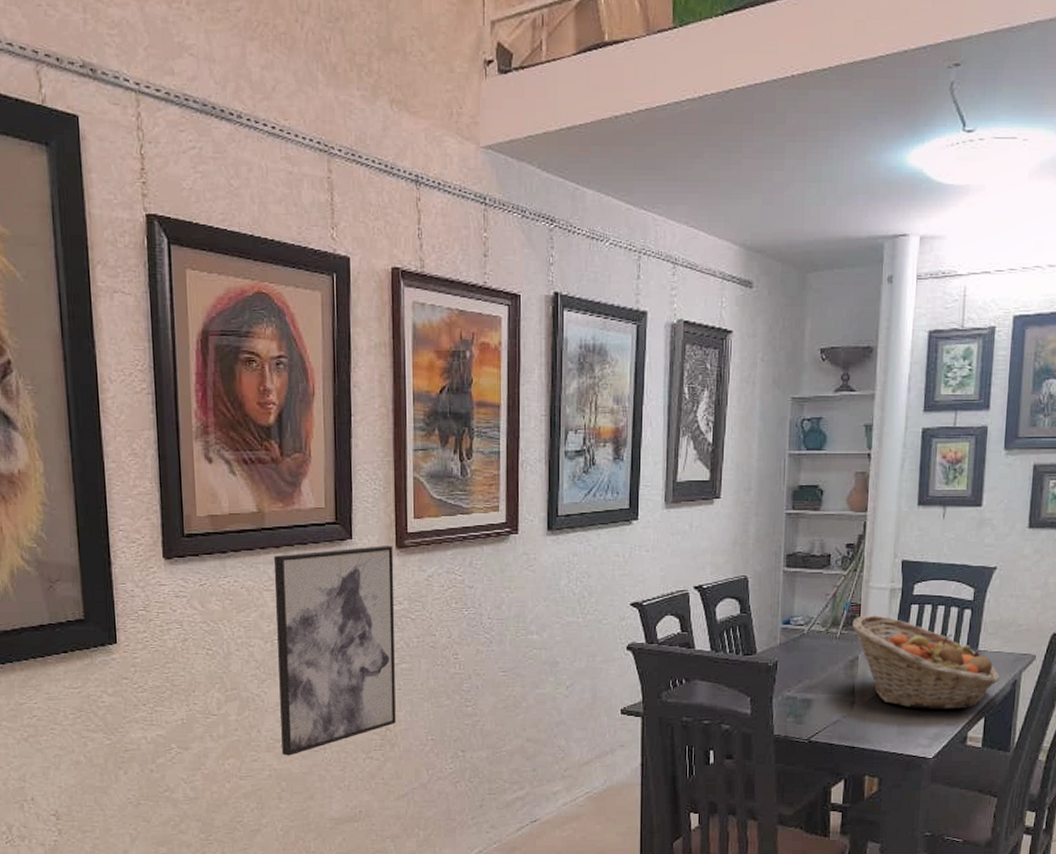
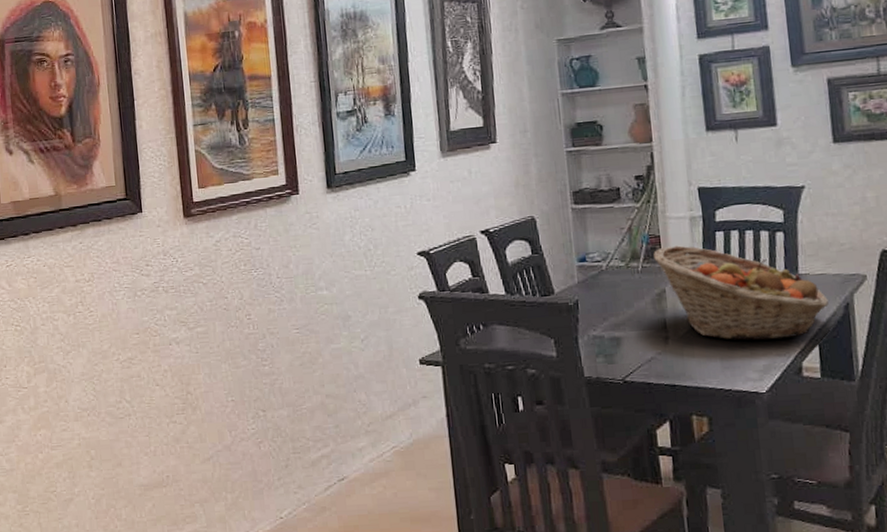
wall art: present [273,546,396,756] -> none [71,215,196,424]

